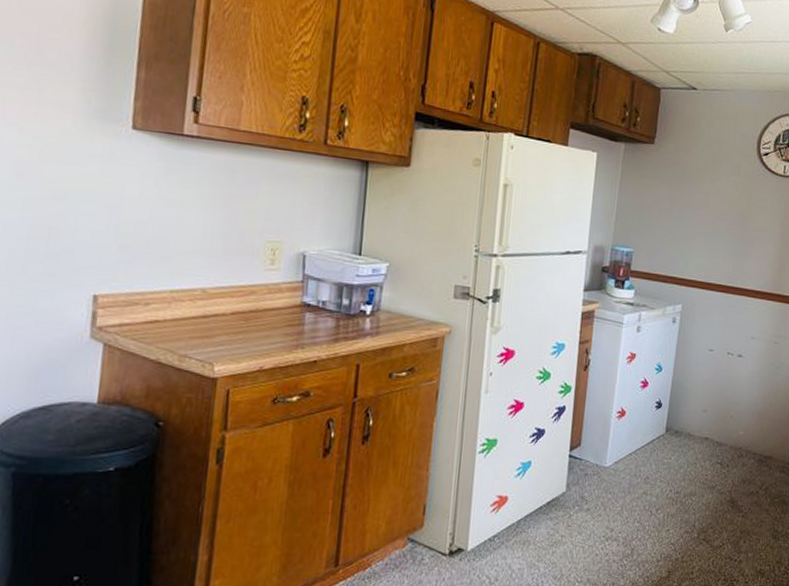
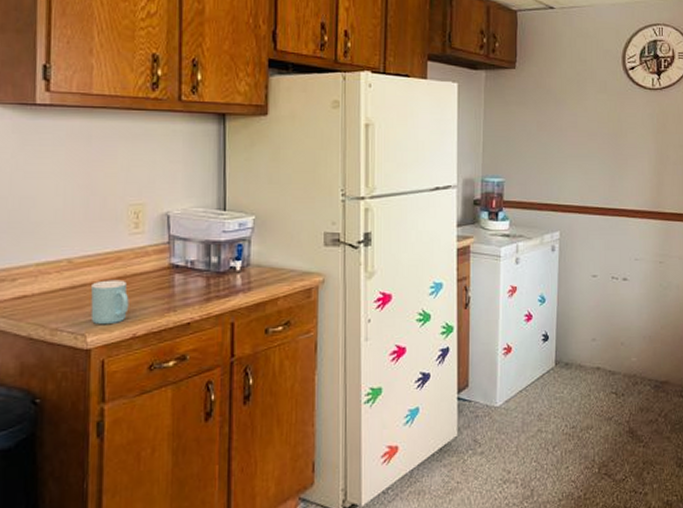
mug: none [219,312,259,356] -> present [90,279,129,325]

